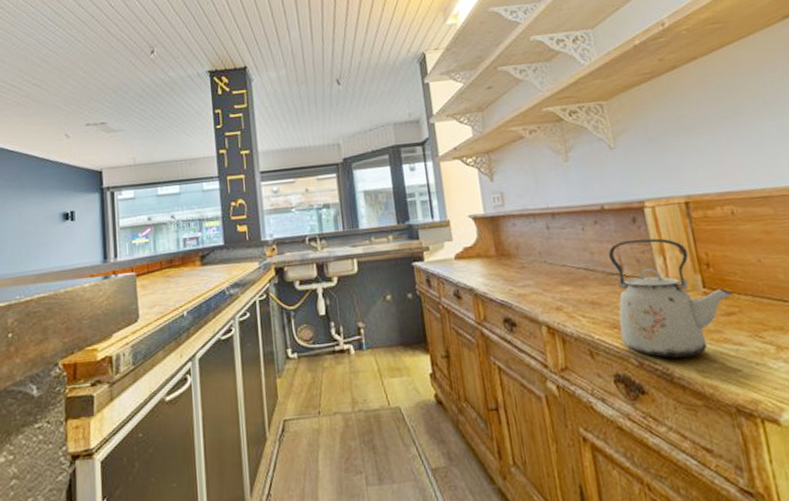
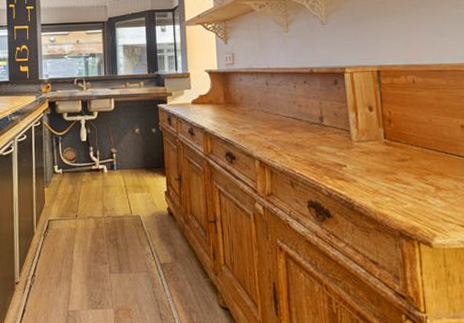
kettle: present [608,238,733,359] -> none [312,97,407,191]

